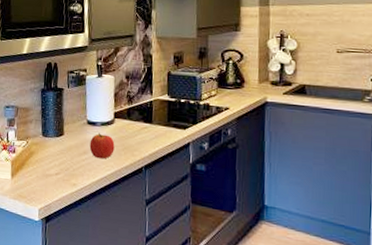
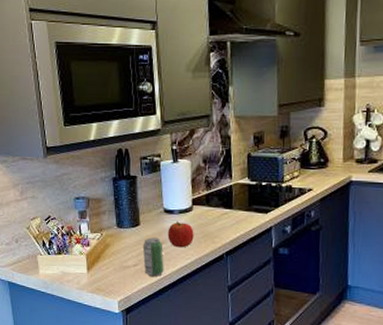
beverage can: none [65,147,85,186] -> present [142,237,164,276]

